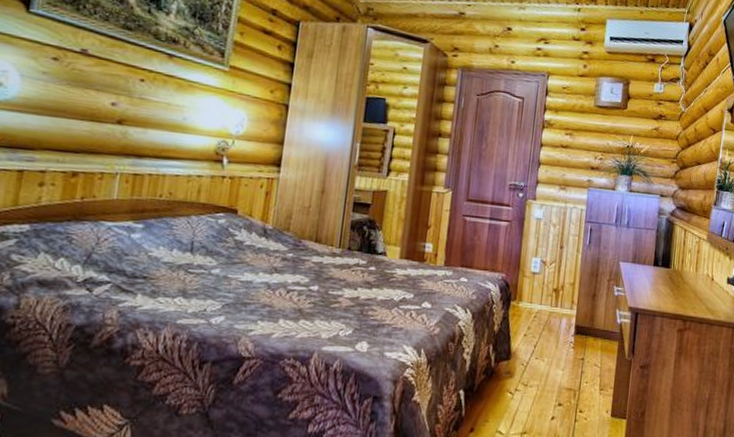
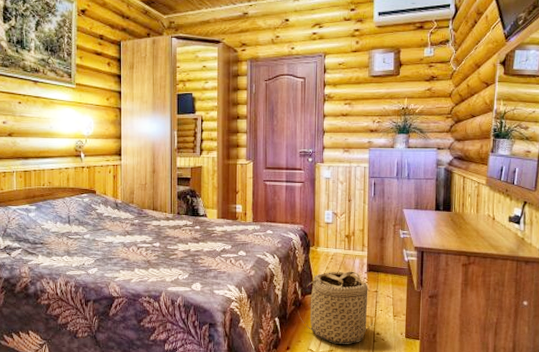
basket: none [488,332,576,424] -> present [298,271,373,344]

